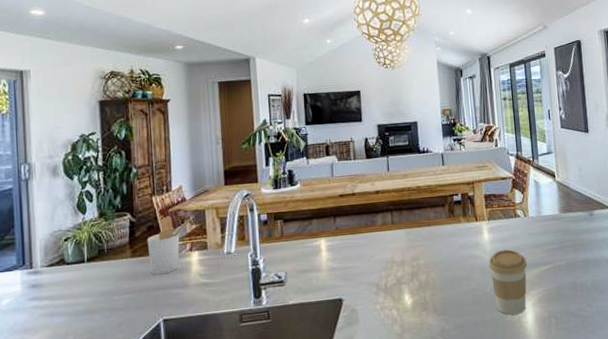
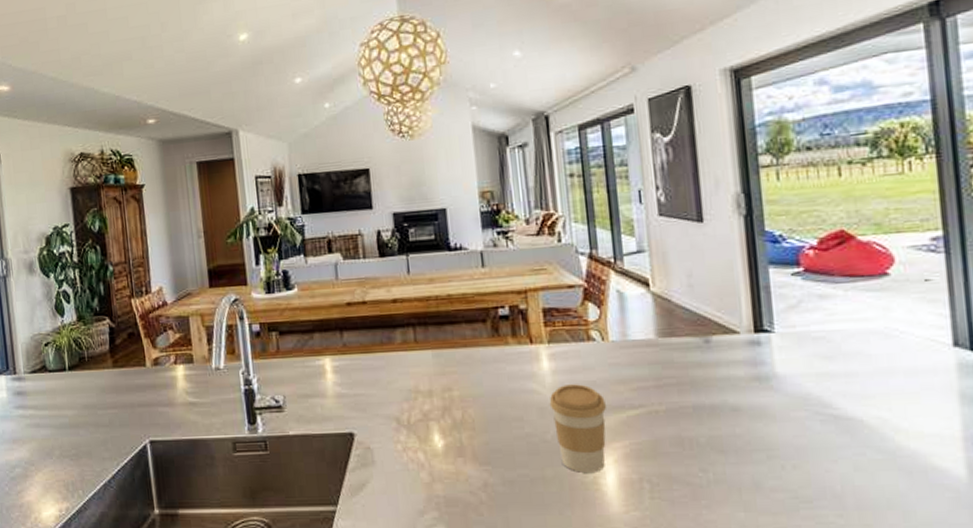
utensil holder: present [147,216,194,275] -> none [128,322,177,390]

